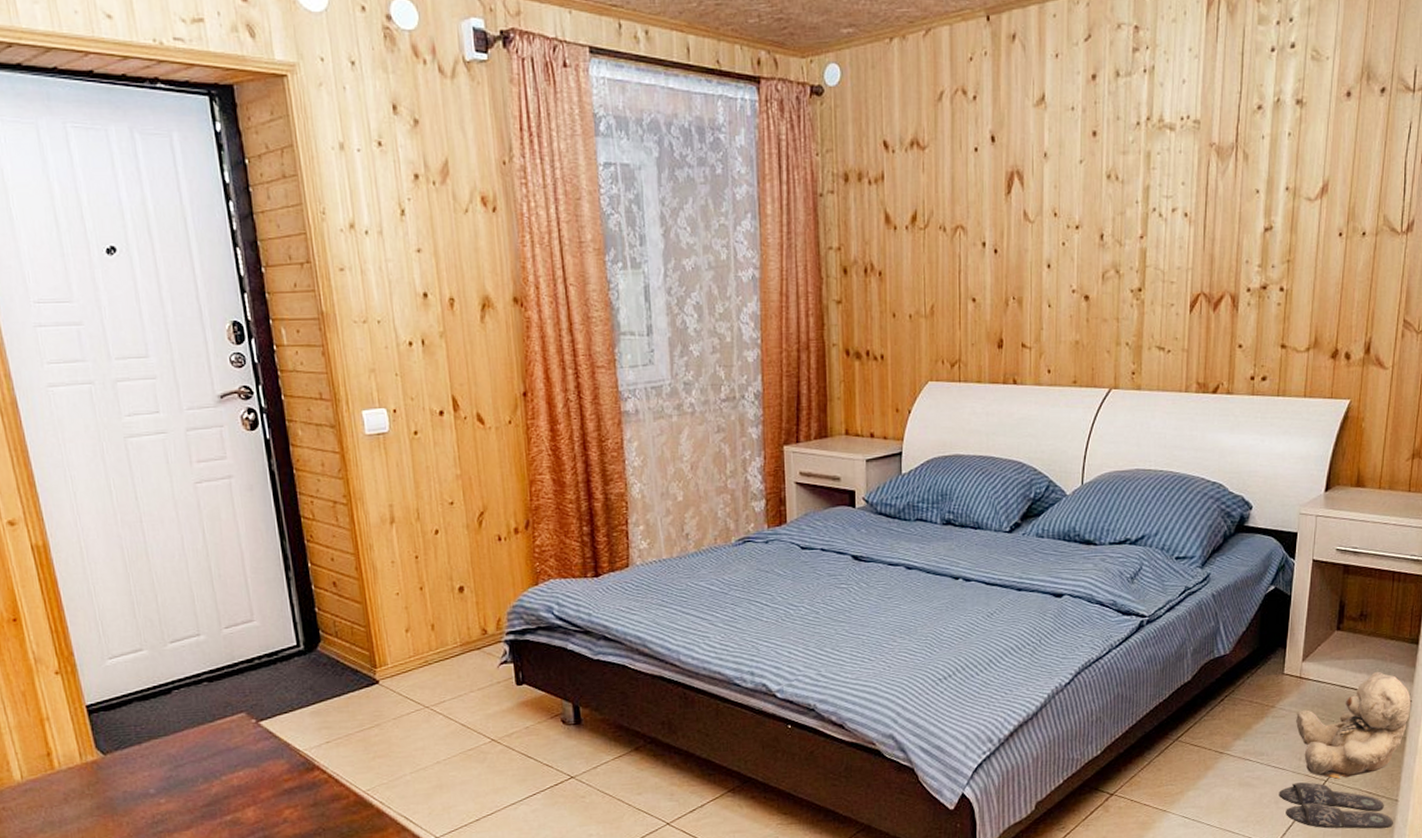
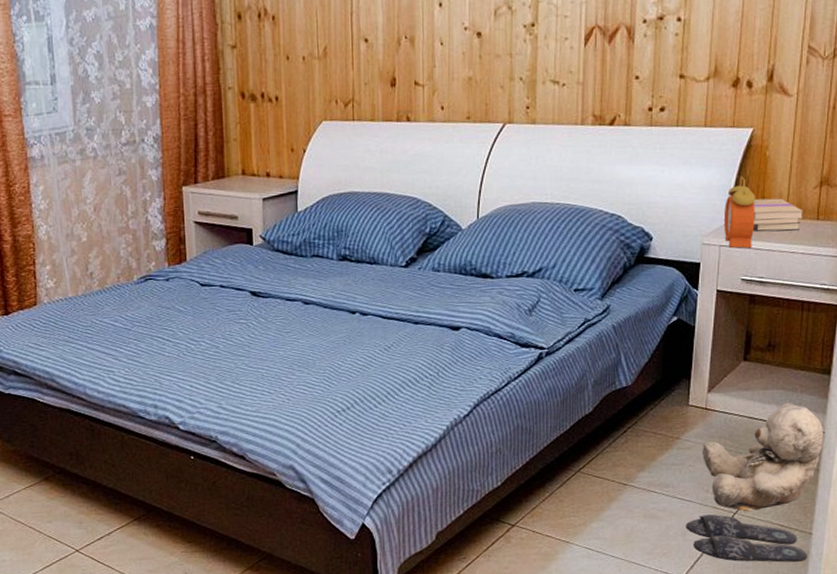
alarm clock: none [1321,447,1351,519] -> present [724,176,755,248]
books: none [1348,469,1396,503] -> present [752,198,803,232]

